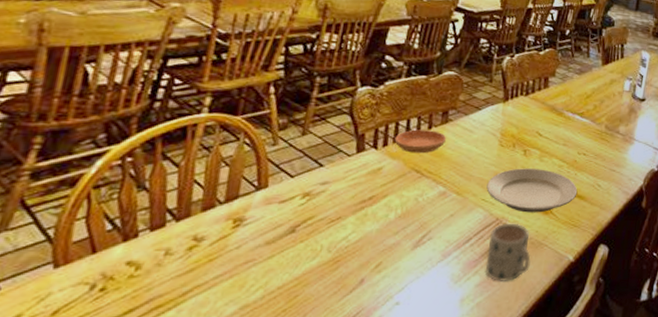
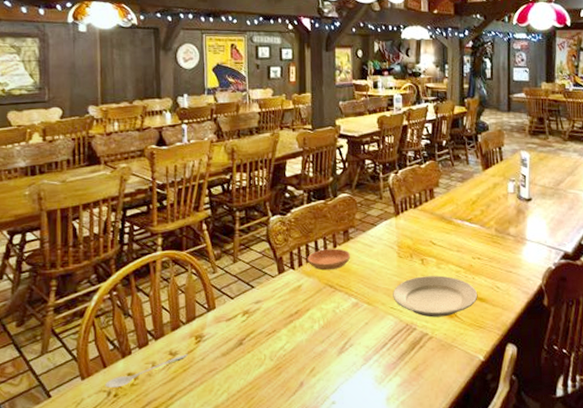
stirrer: none [88,240,221,279] -> present [104,354,189,388]
mug: present [485,223,531,281] -> none [402,327,444,381]

